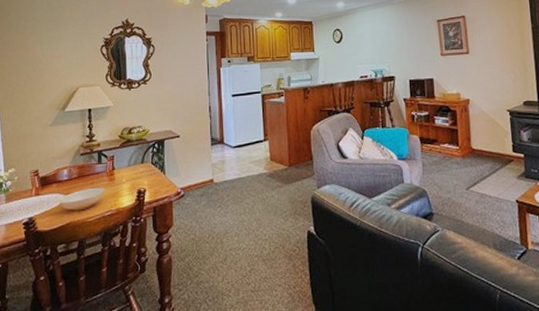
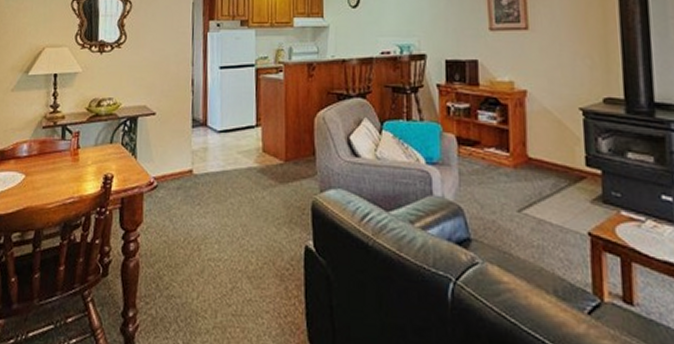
bowl: present [58,187,105,211] -> none [16,167,68,194]

